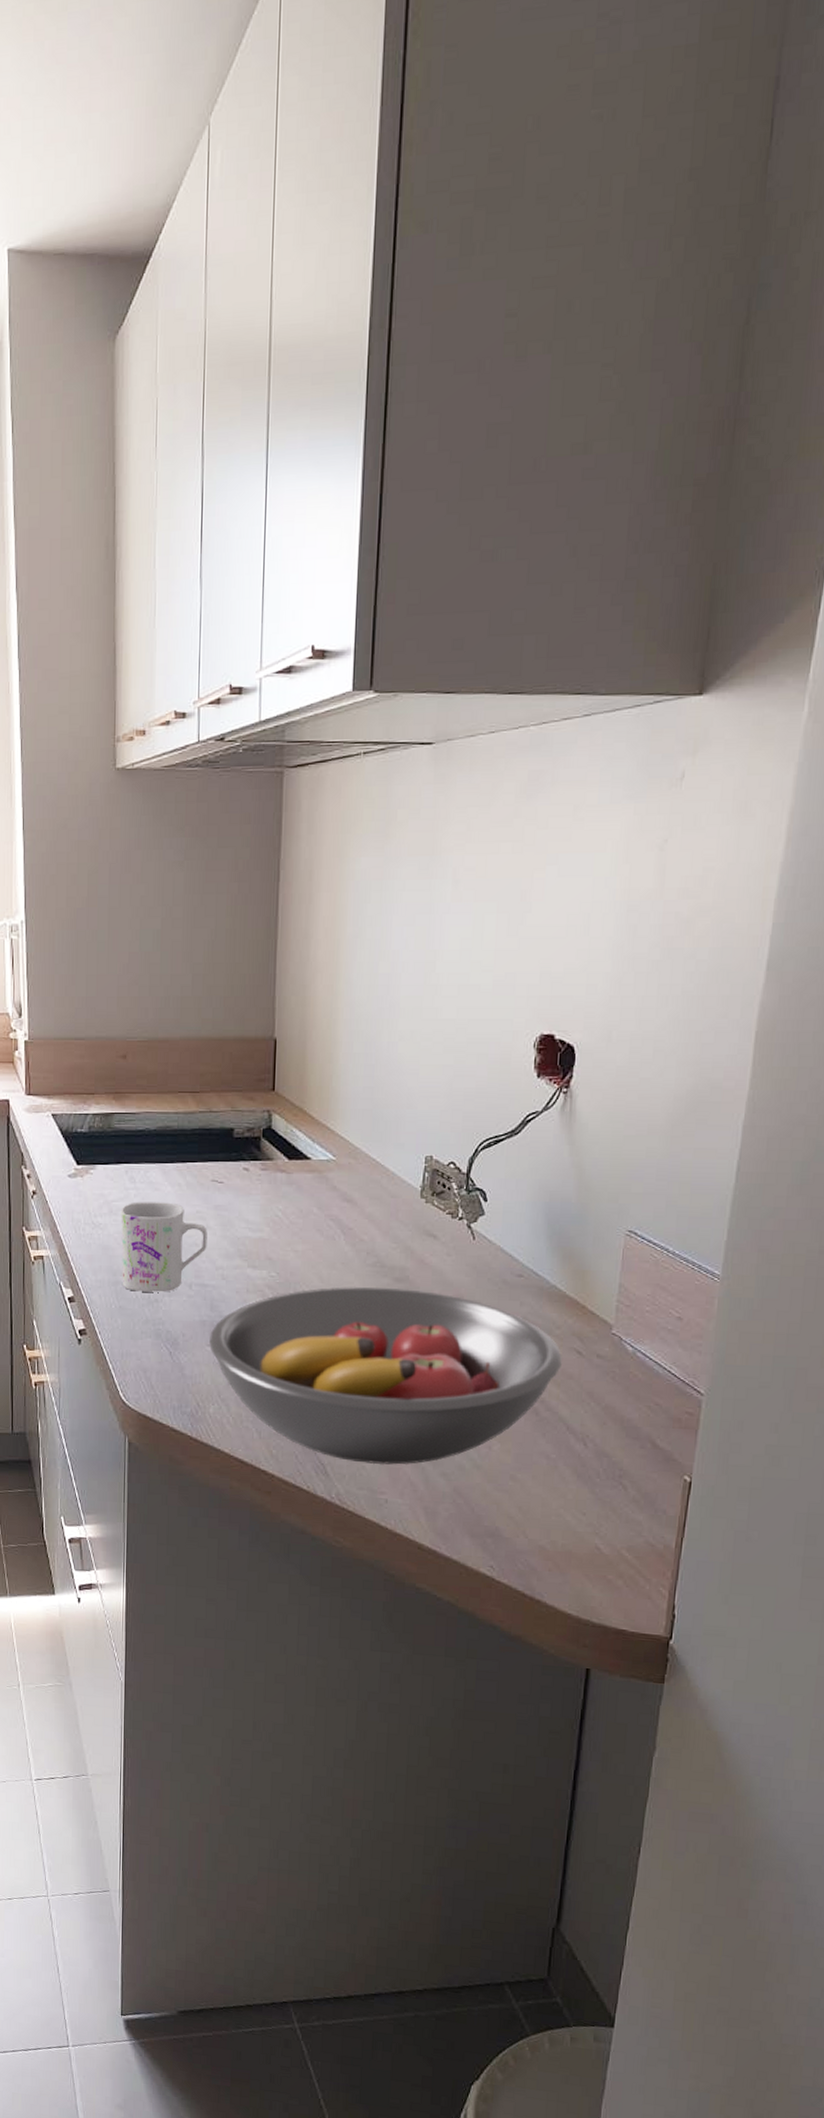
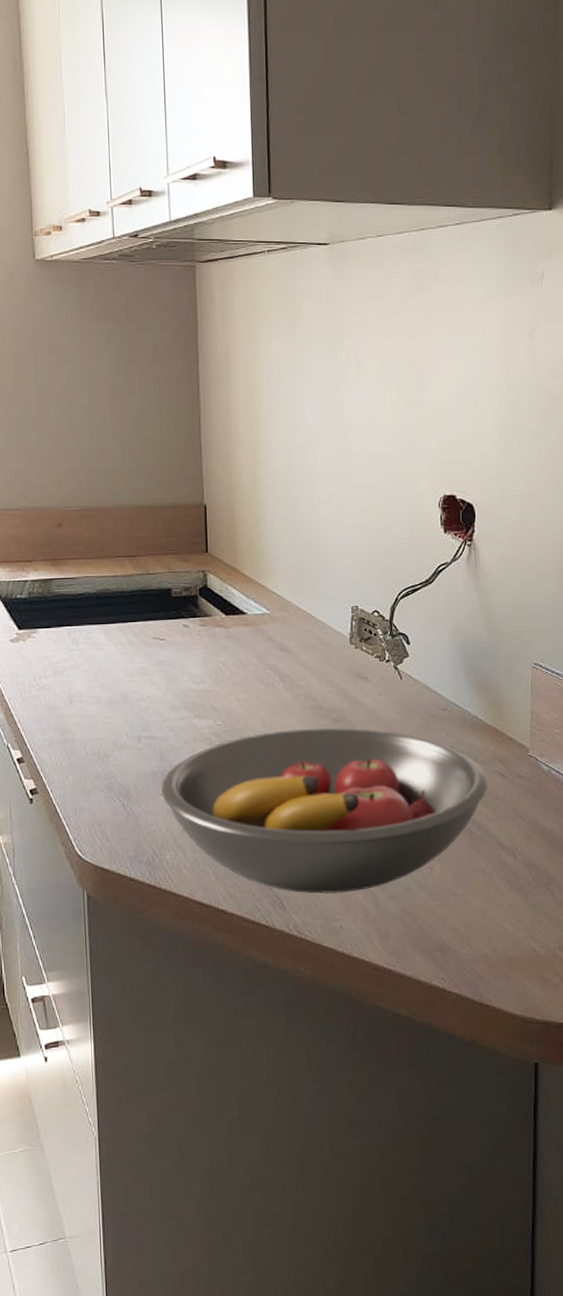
mug: present [120,1202,207,1293] -> none [65,661,153,748]

